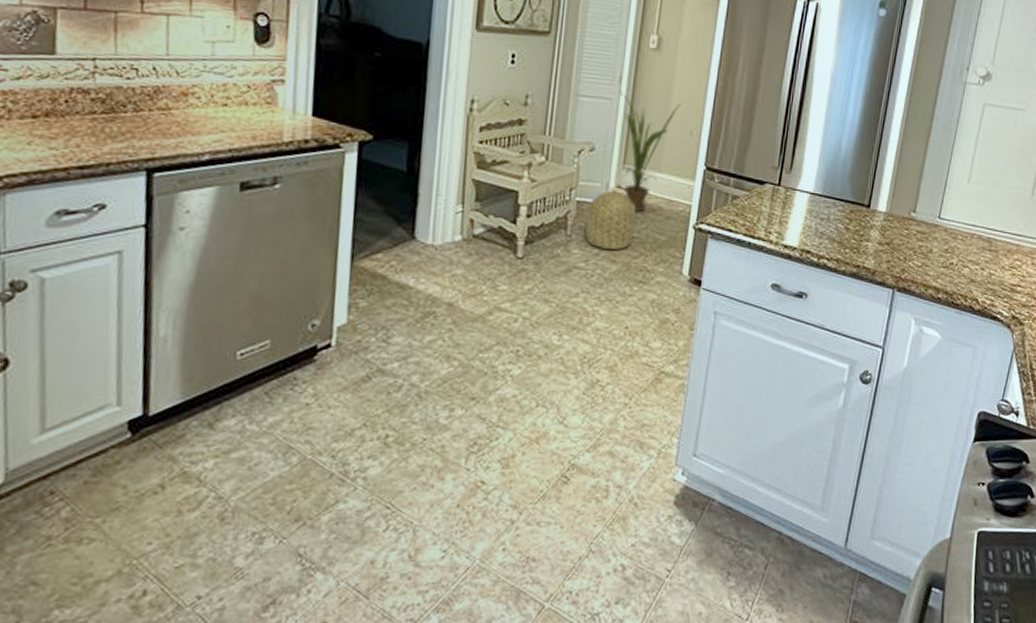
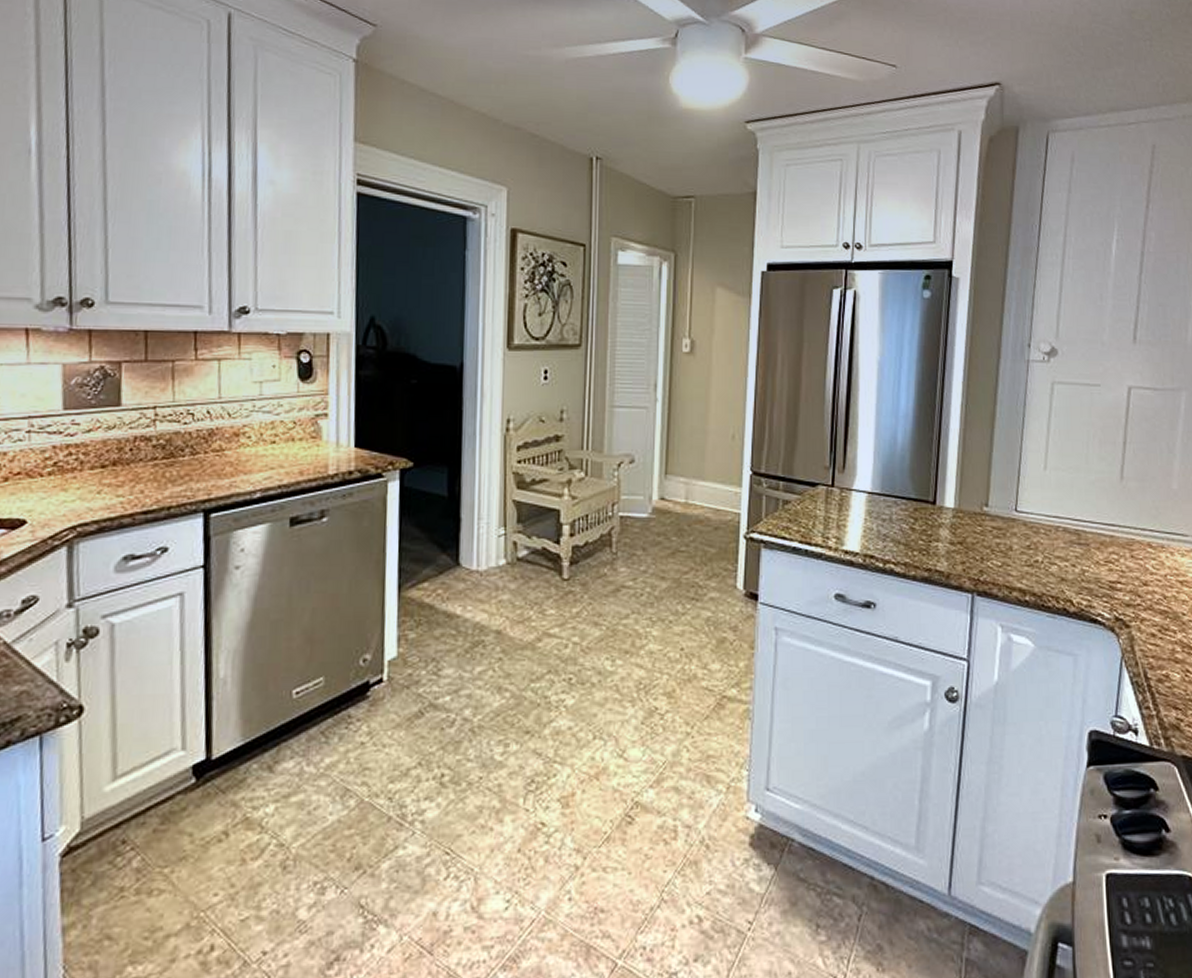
basket: present [585,190,636,251] -> none [632,503,682,567]
house plant: present [620,94,681,213] -> none [656,402,720,525]

